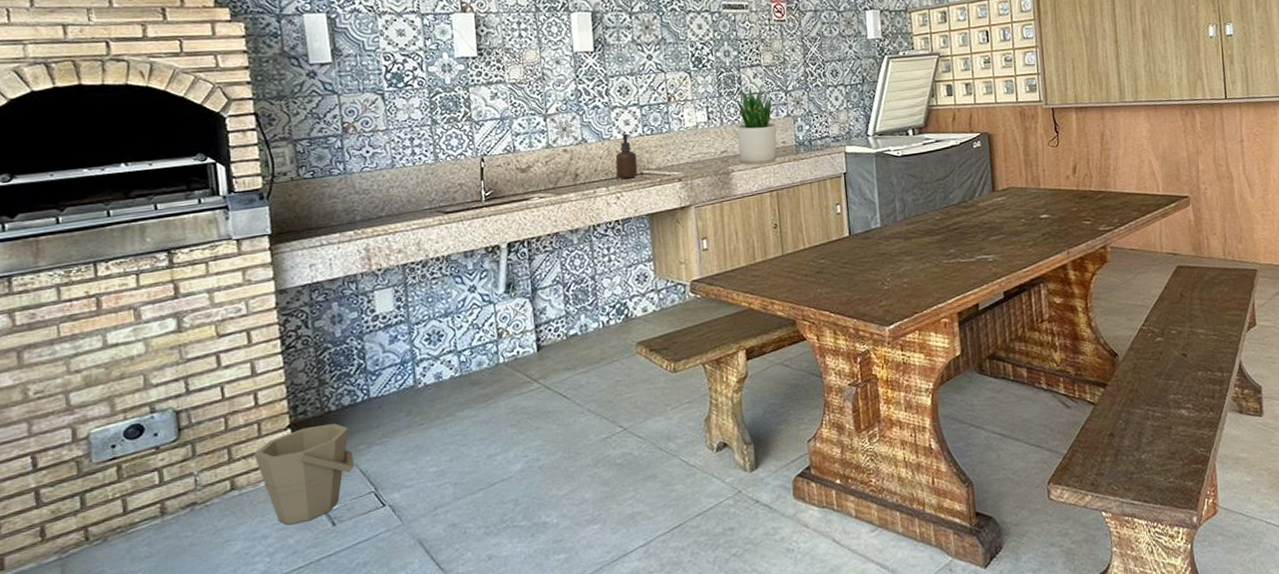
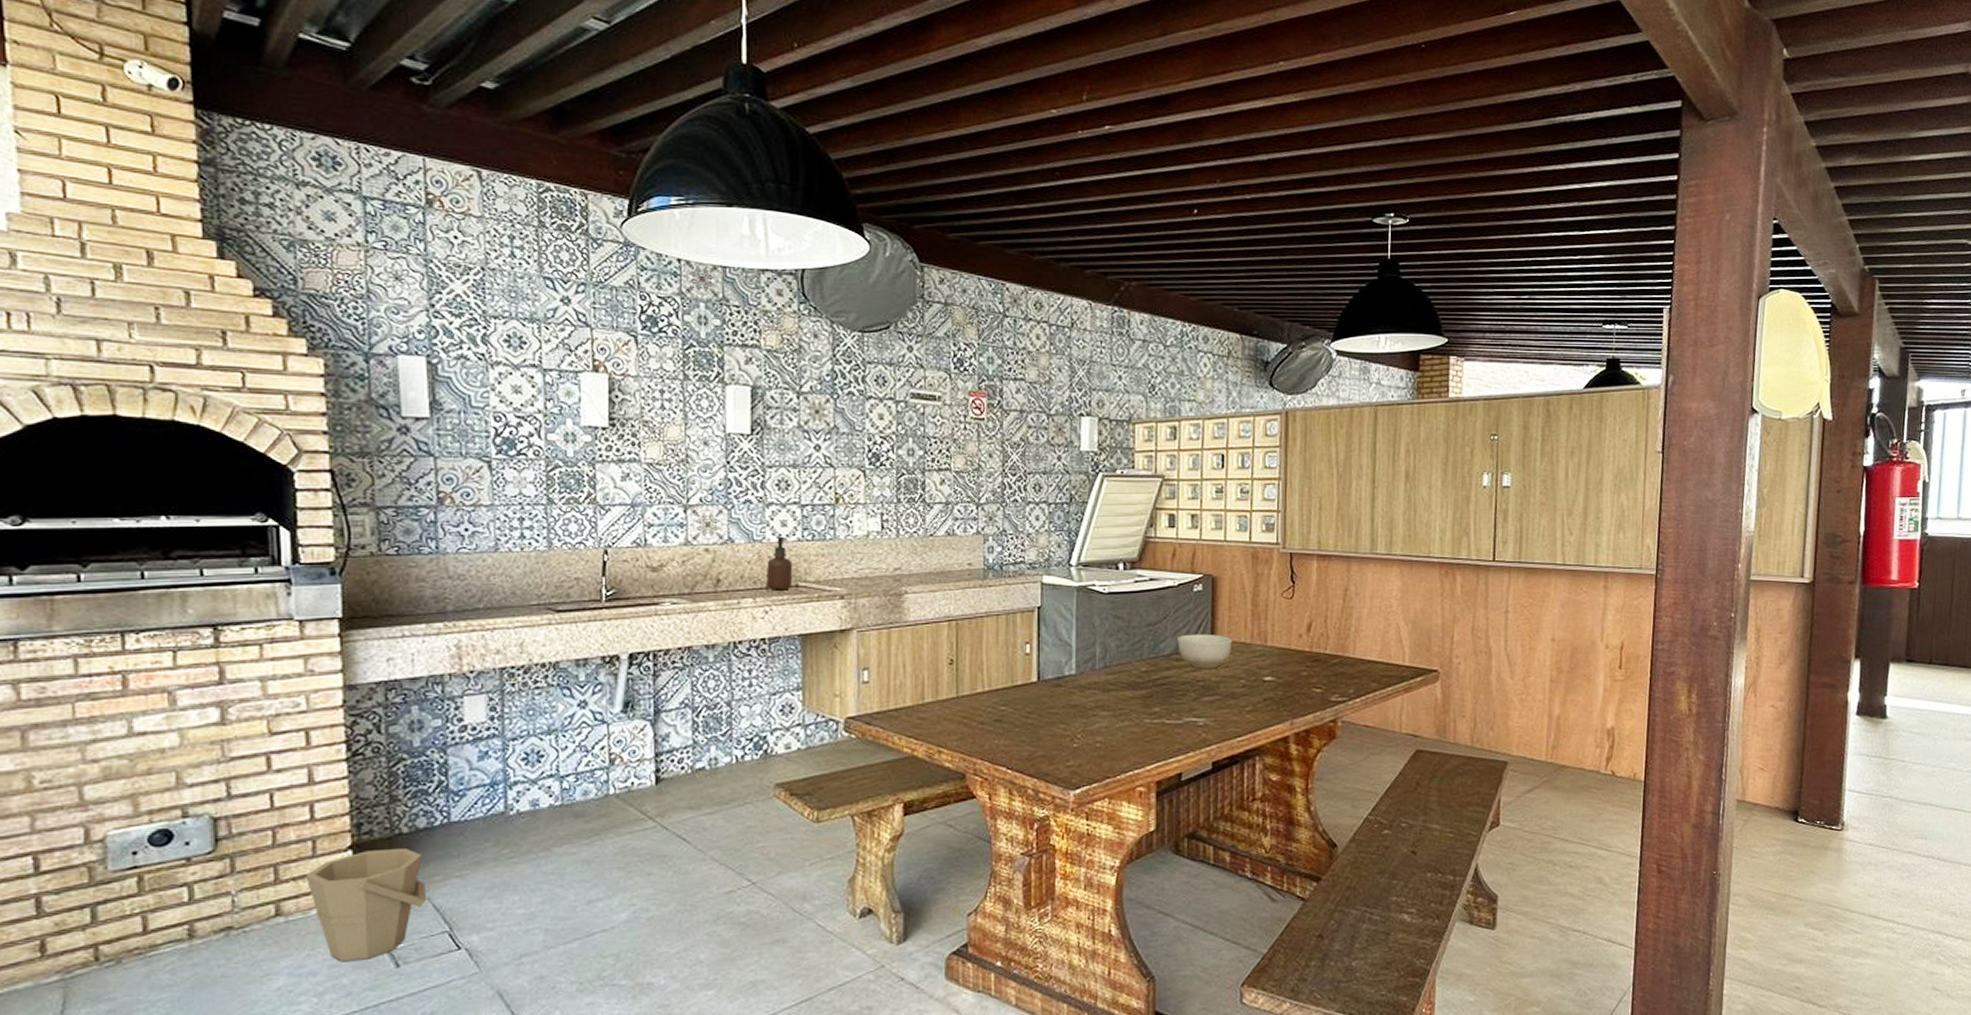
planter: present [737,88,777,166] -> none [915,497,962,589]
bowl: none [964,182,1011,213] -> present [1177,633,1232,669]

